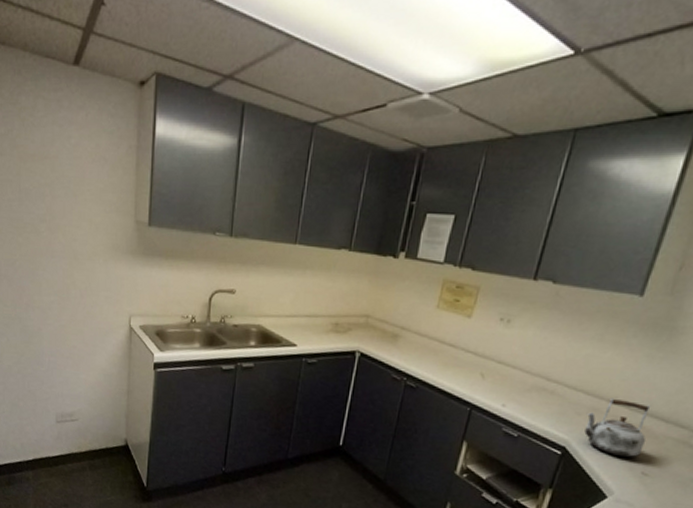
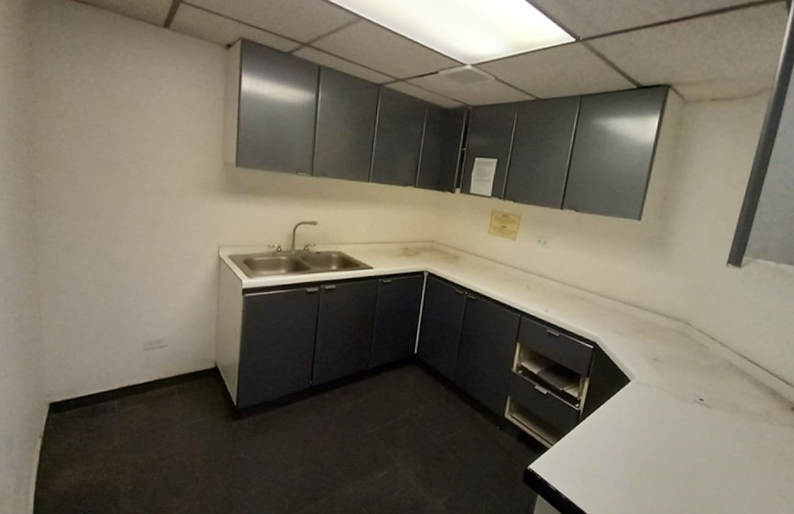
kettle: present [584,398,651,458] -> none [609,300,655,348]

